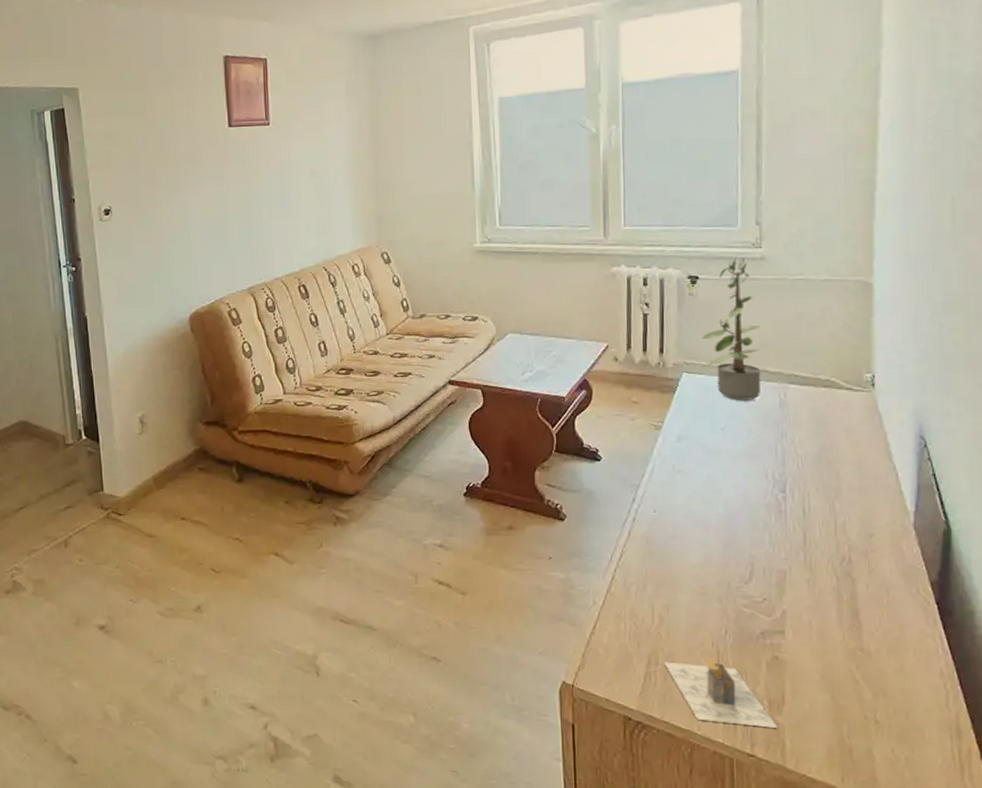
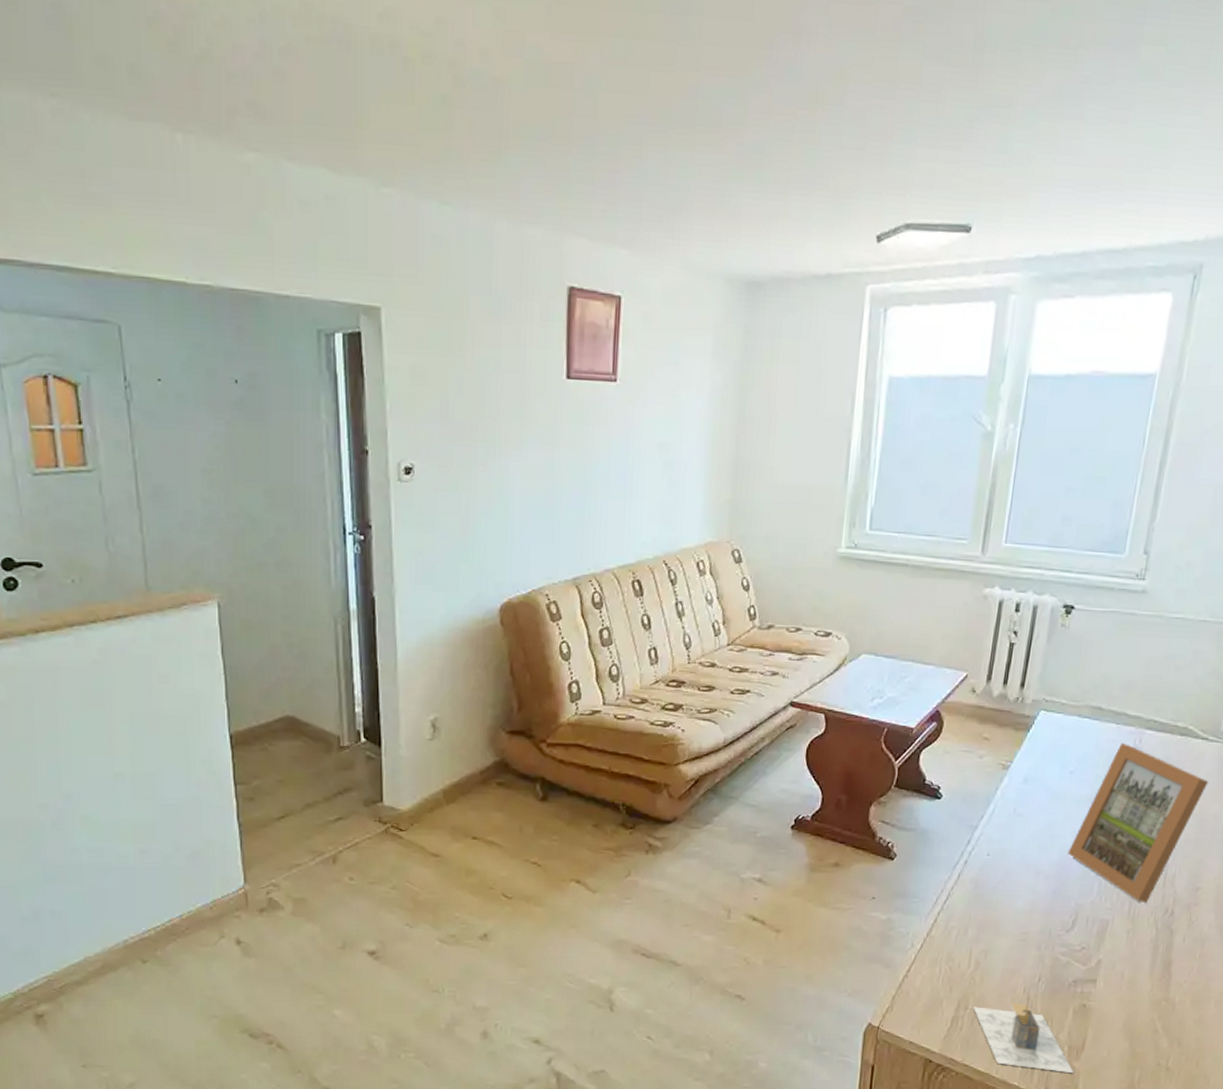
potted plant: present [702,256,761,401] -> none [1066,587,1129,744]
picture frame: none [733,397,862,552] -> present [1068,742,1209,904]

